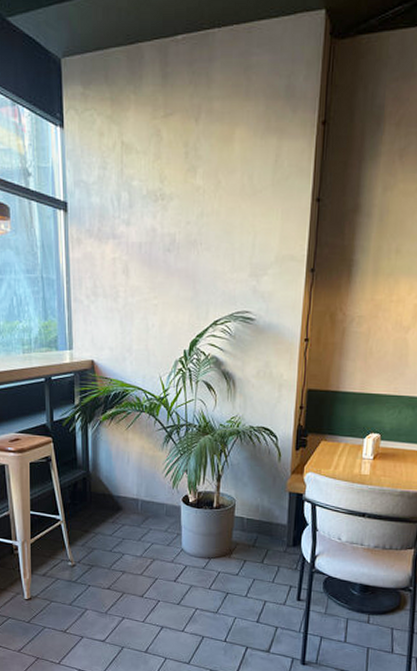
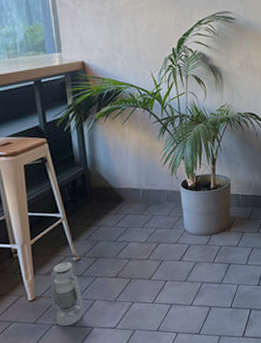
lantern: none [45,565,76,631] -> present [50,261,85,326]

